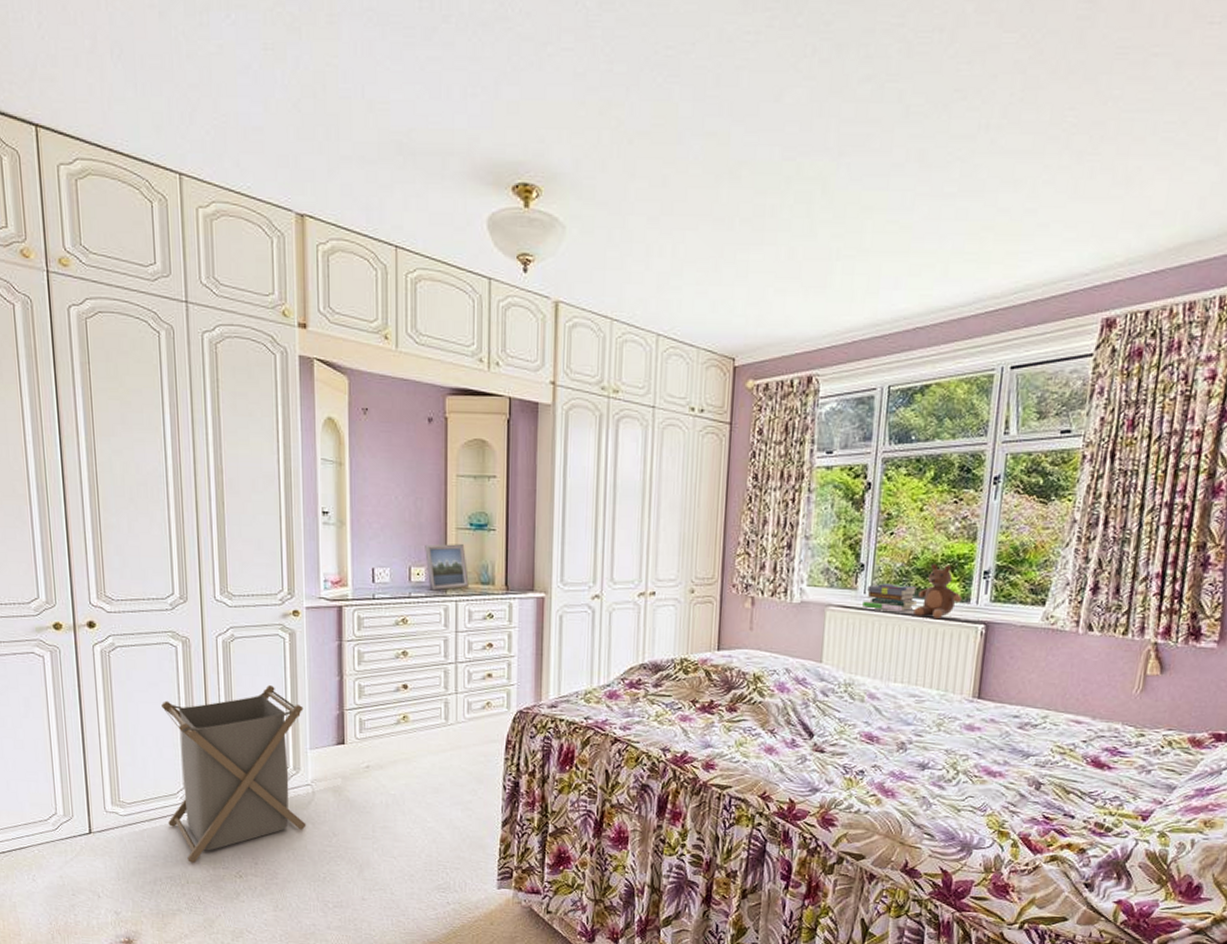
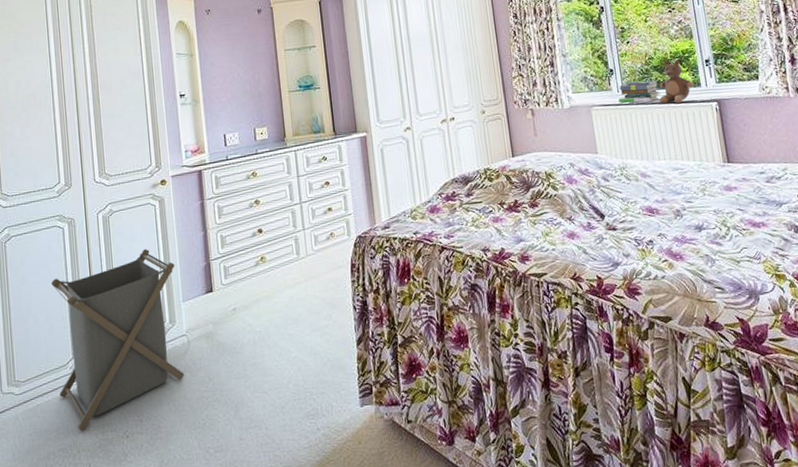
picture frame: present [425,544,469,591] -> none [265,103,304,145]

